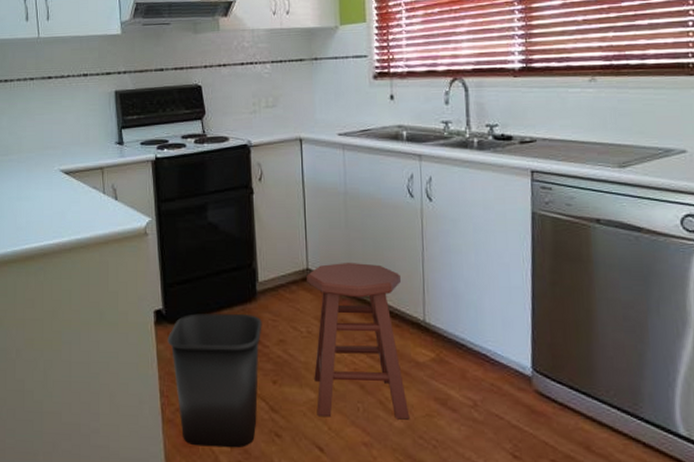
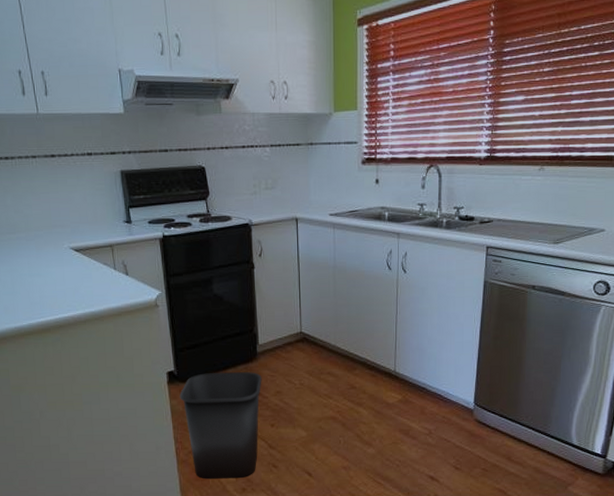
stool: present [307,263,410,420] -> none [300,326,380,449]

